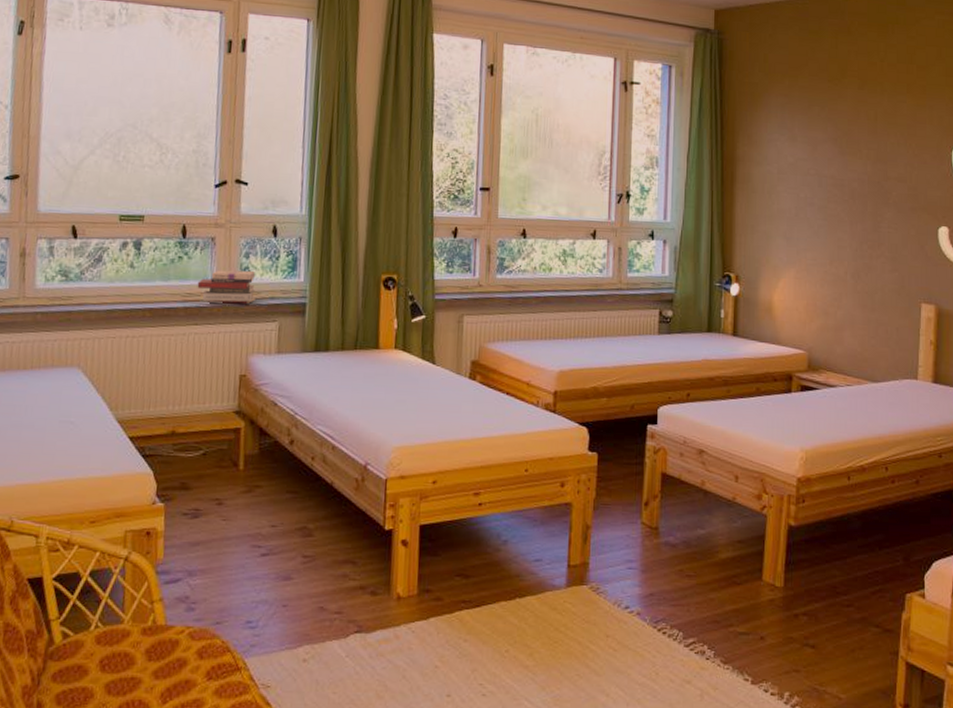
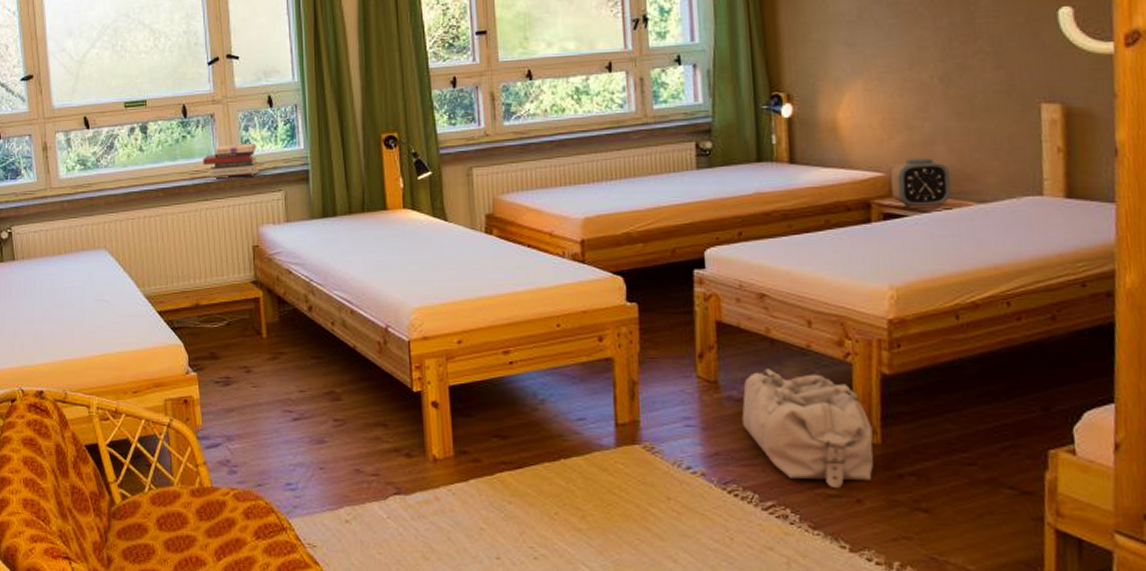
duffel bag: none [675,518,778,627] -> present [741,369,874,489]
alarm clock: none [808,340,854,384] -> present [890,158,952,209]

